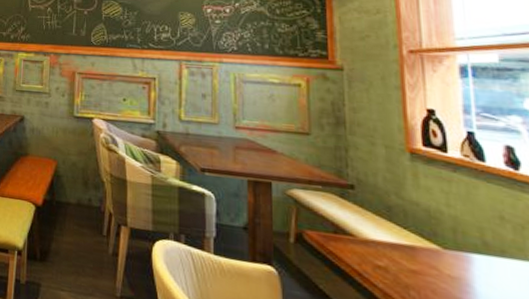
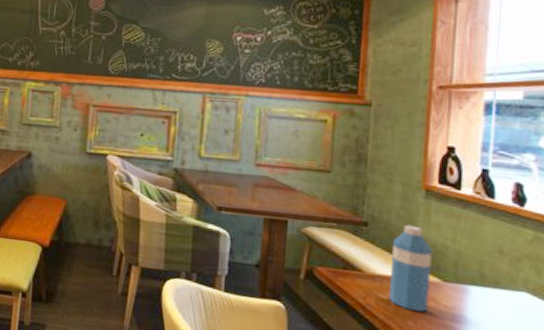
water bottle: none [383,188,431,282] -> present [388,224,432,313]

